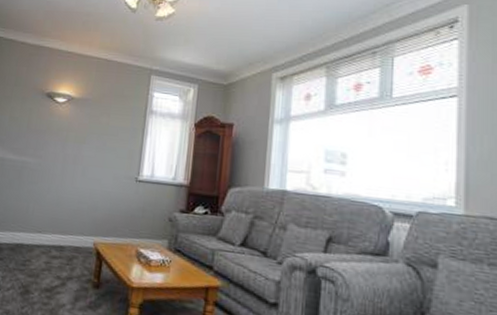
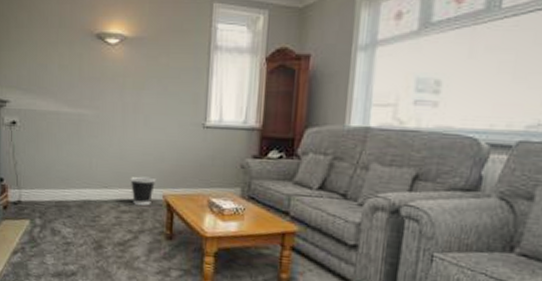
wastebasket: none [63,223,89,252] -> present [130,176,157,206]

